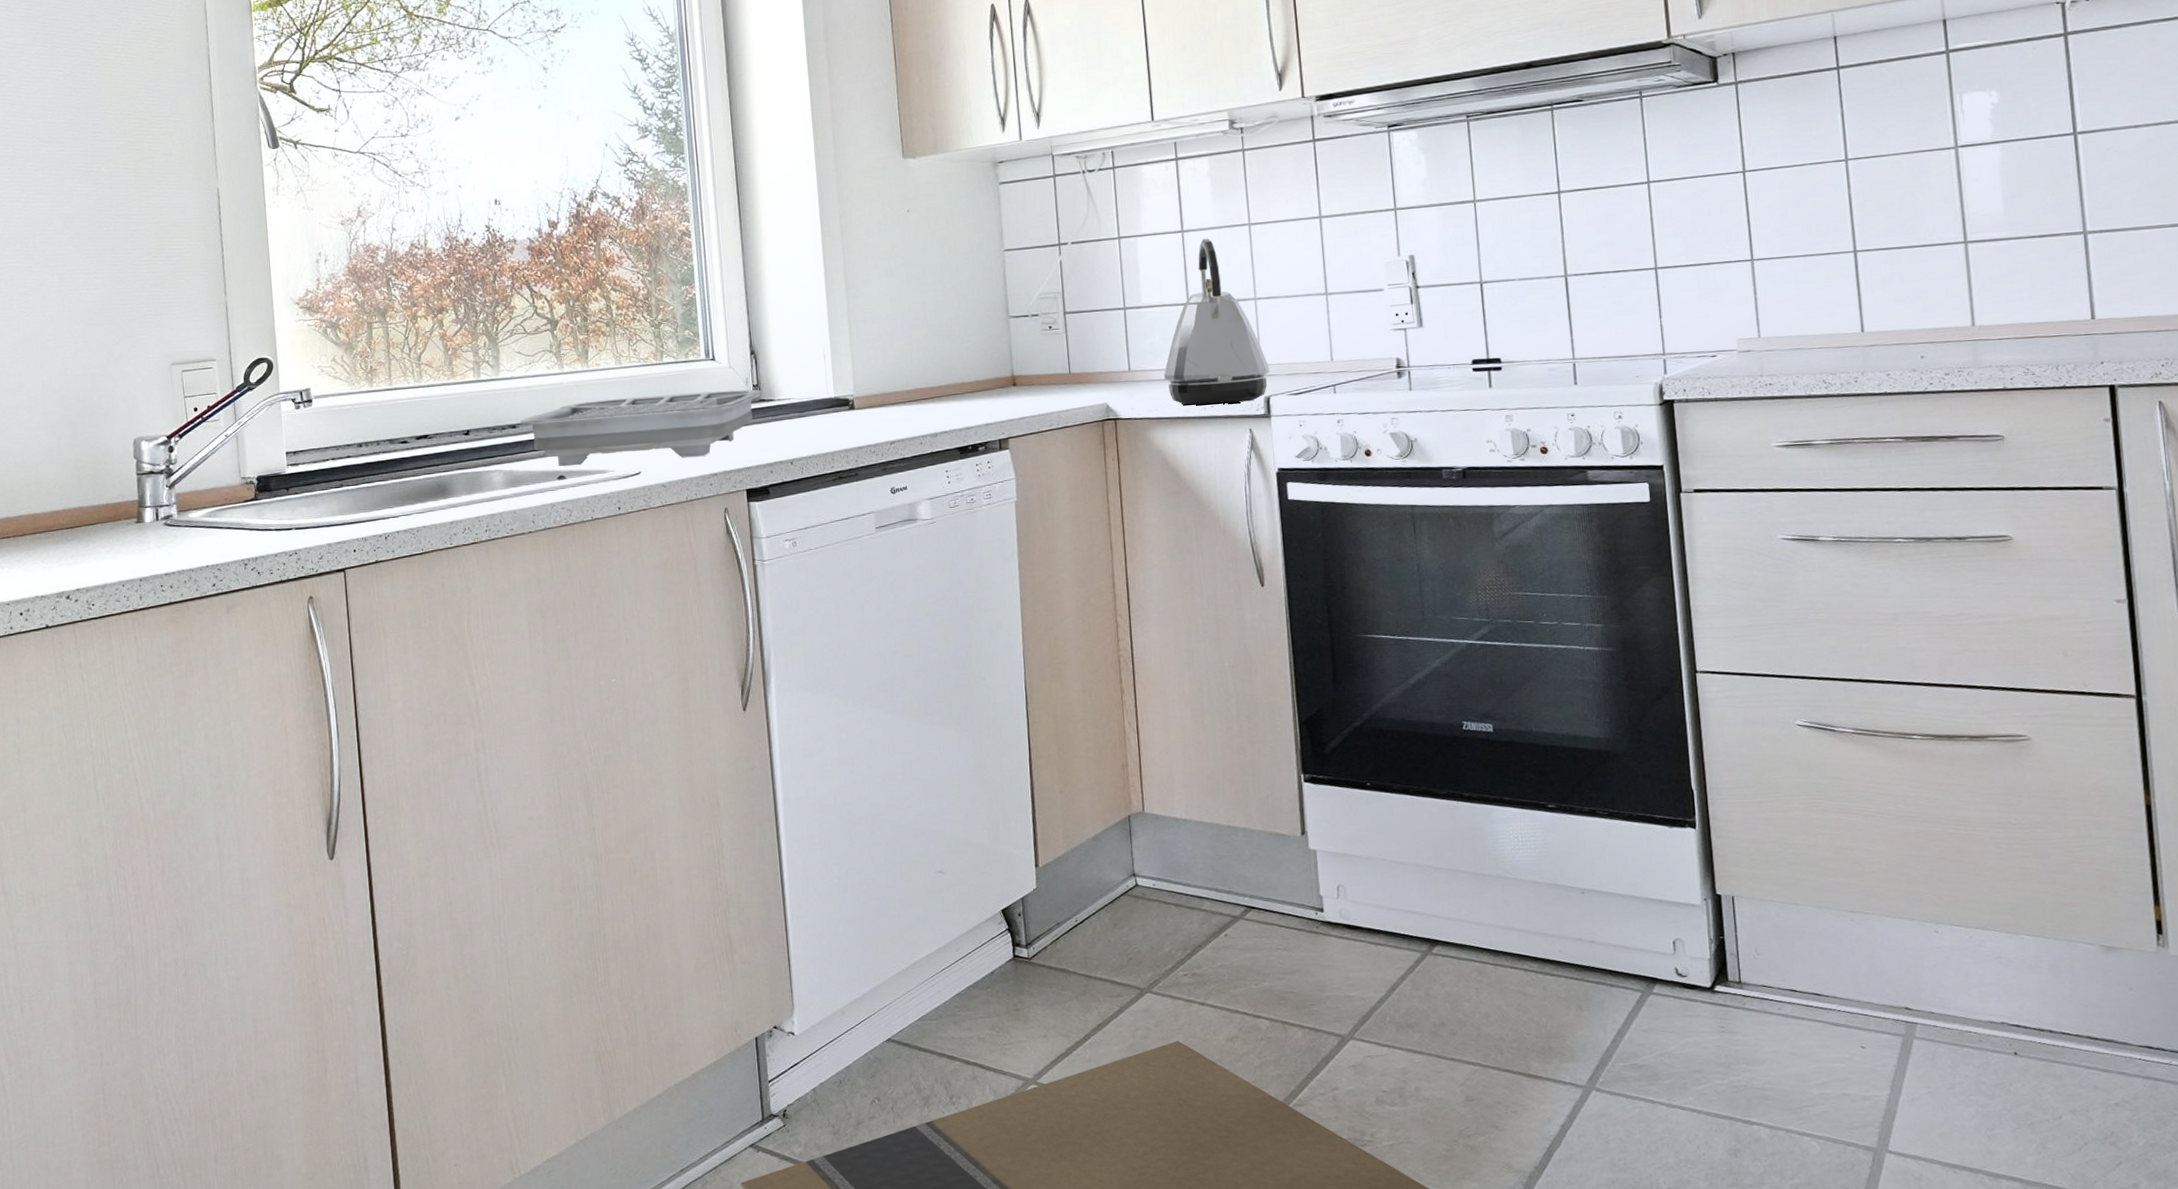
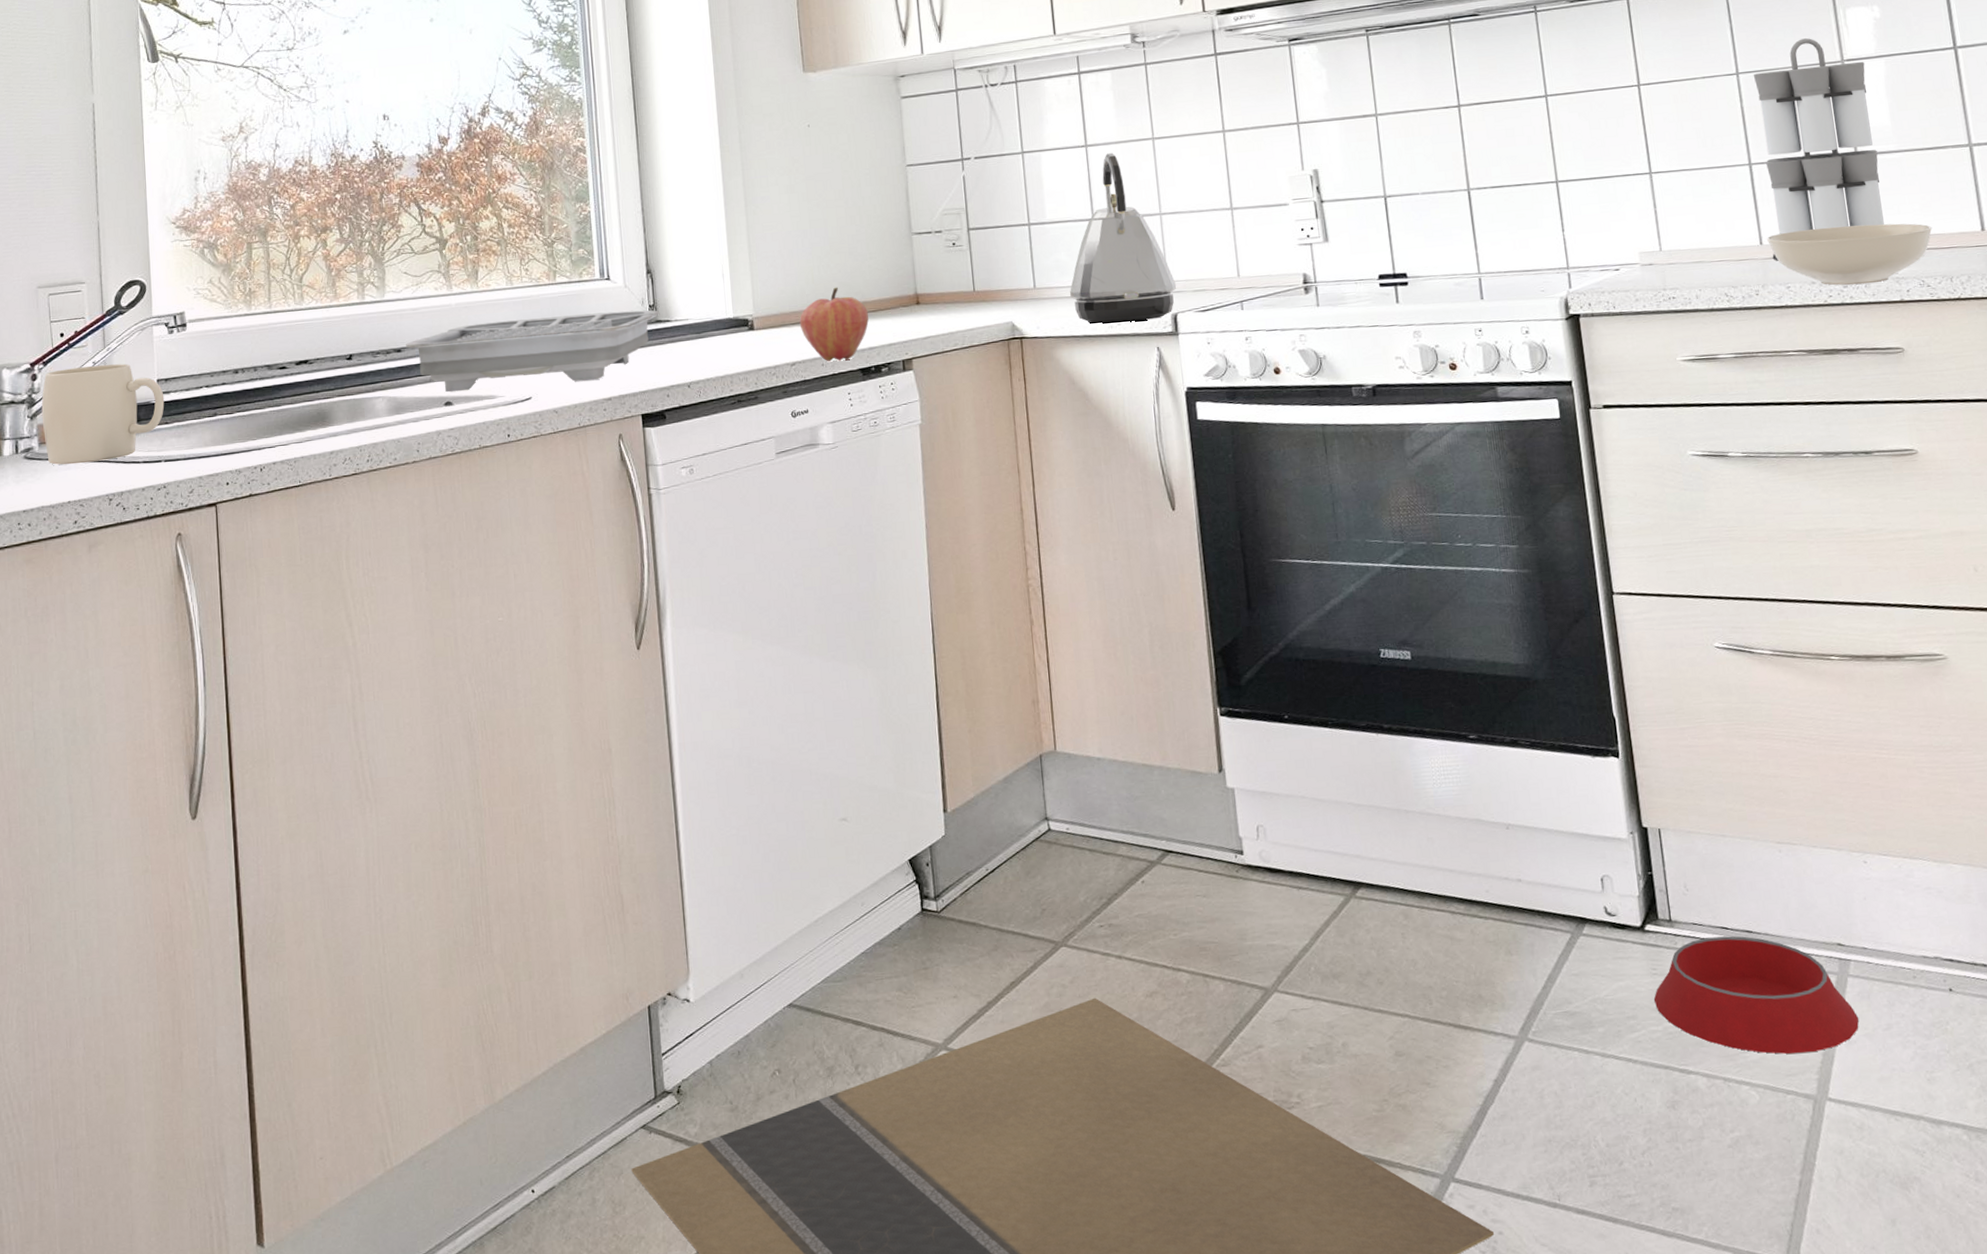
mug: none [178,437,294,532] -> present [41,363,165,465]
fruit: none [898,368,966,441] -> present [799,287,869,362]
pet bowl: none [1720,998,1923,1109] -> present [1653,936,1859,1054]
spice rack: none [1862,124,1991,347] -> present [1753,38,1884,260]
bowl: none [1868,311,2041,373] -> present [1766,223,1933,286]

